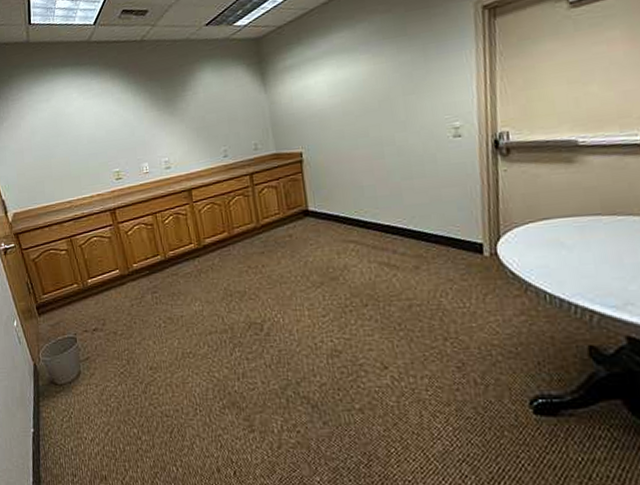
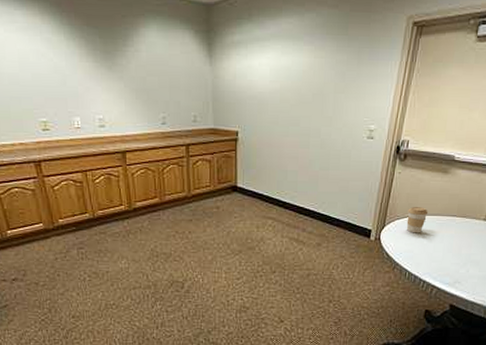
coffee cup: none [527,208,559,243] -> present [406,207,429,233]

